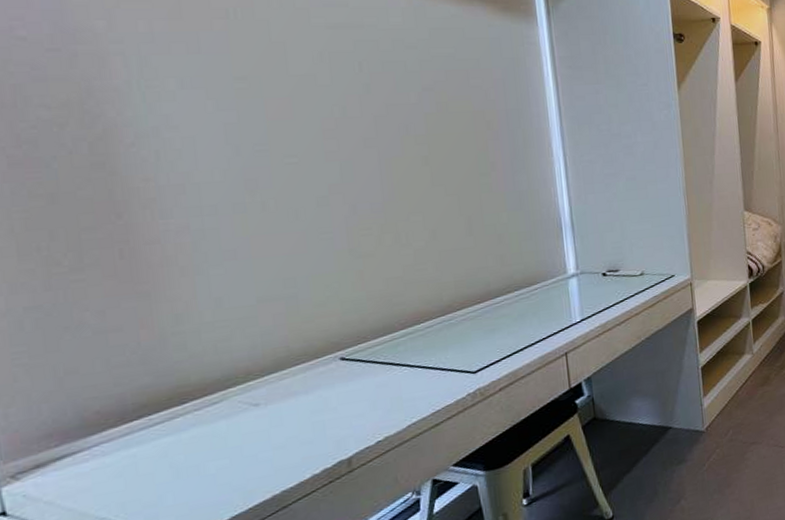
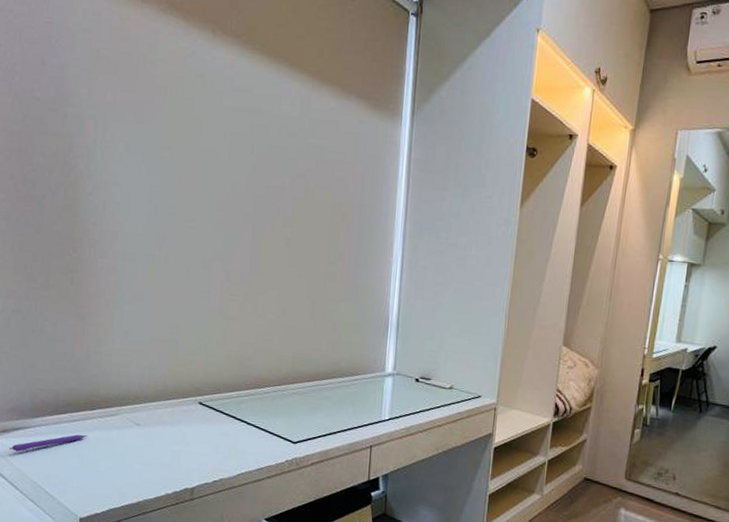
pen: none [50,436,180,489] -> present [9,434,87,452]

